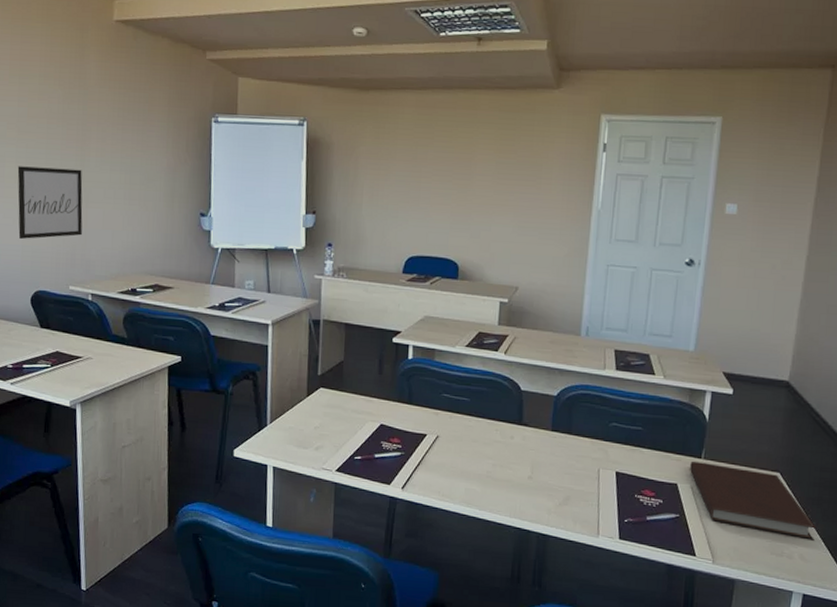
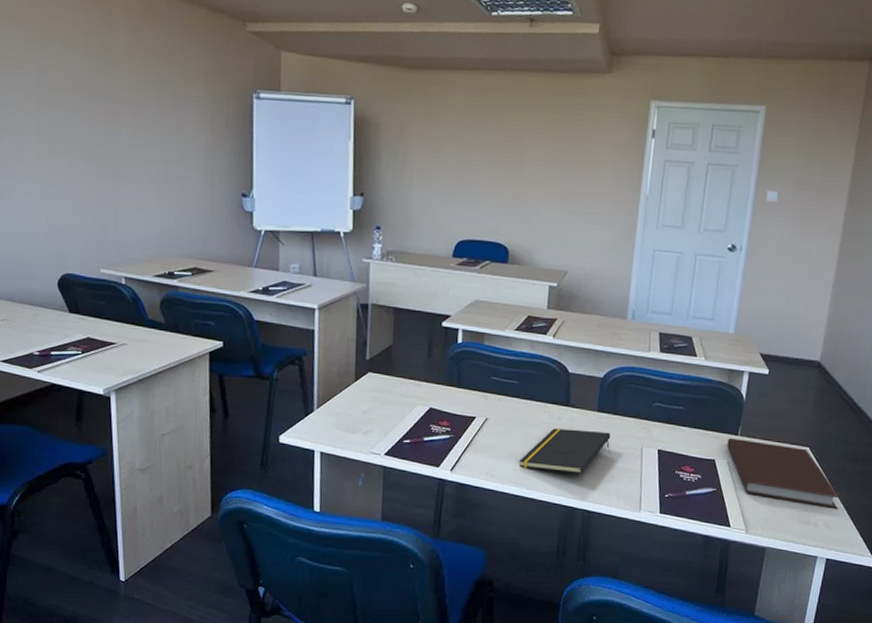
wall art: present [17,166,83,240] -> none [39,140,114,220]
notepad: none [470,447,566,496] -> present [518,428,611,474]

